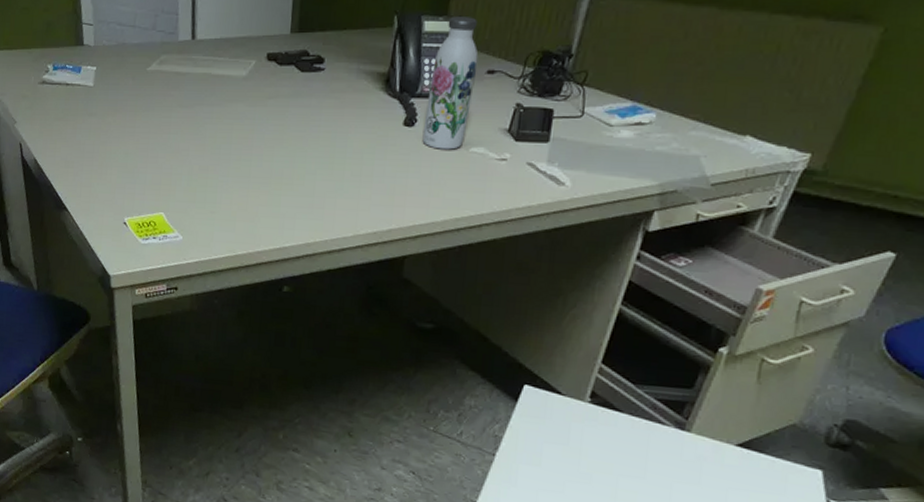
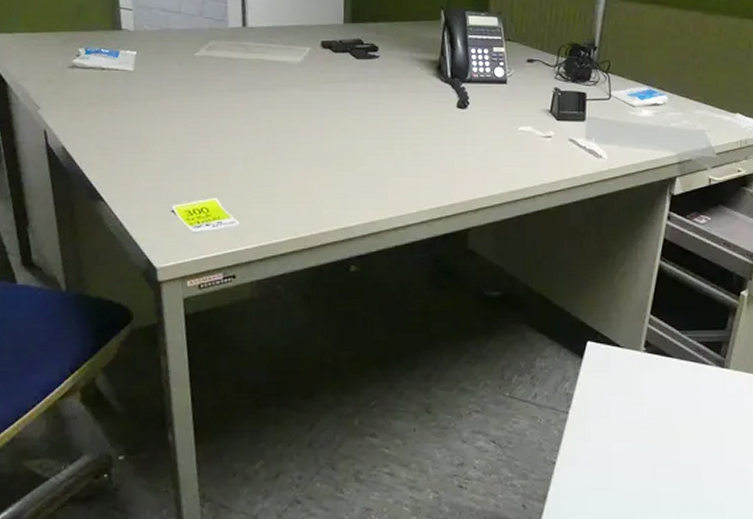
water bottle: present [422,15,479,150] -> none [475,12,518,129]

